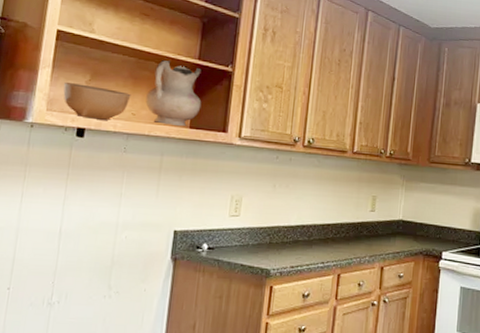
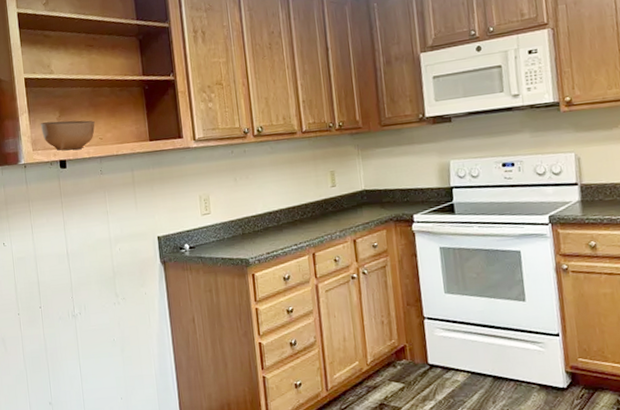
ceramic pitcher: present [145,59,202,127] -> none [107,82,155,143]

